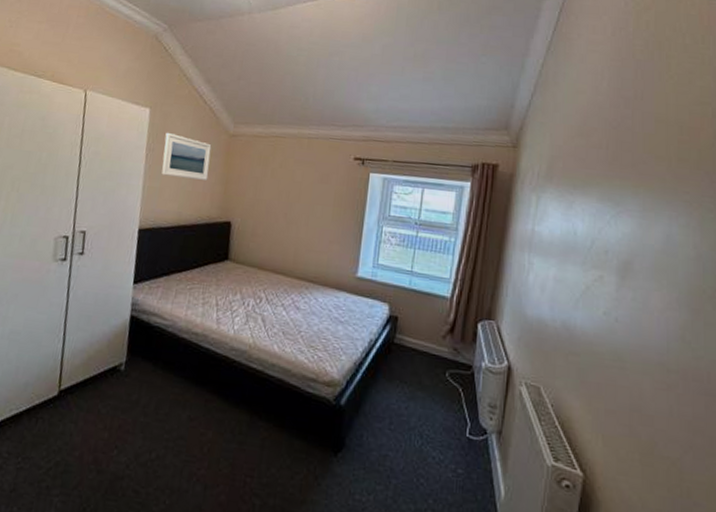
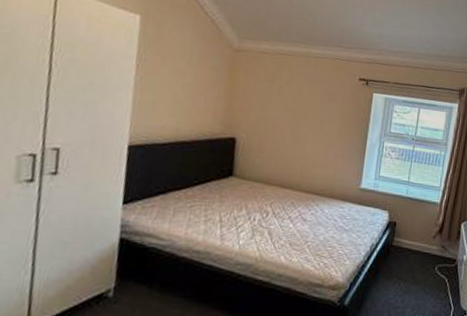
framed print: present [161,132,212,180] -> none [156,42,214,95]

